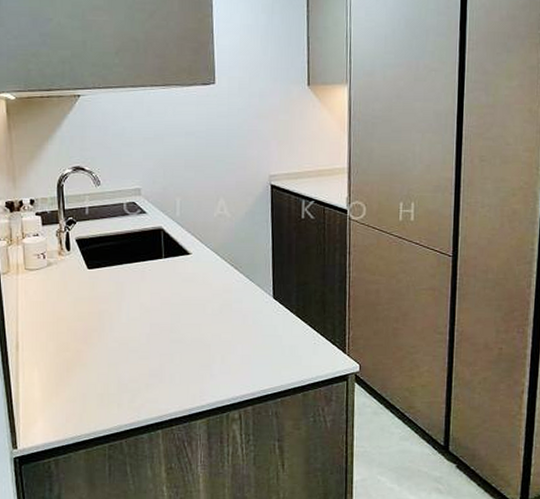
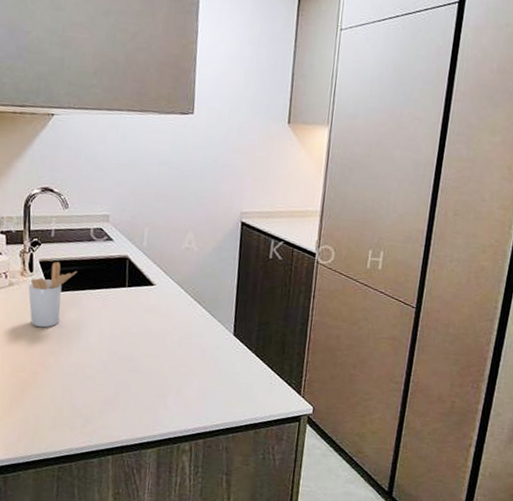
utensil holder: none [66,239,114,305] -> present [28,262,77,328]

